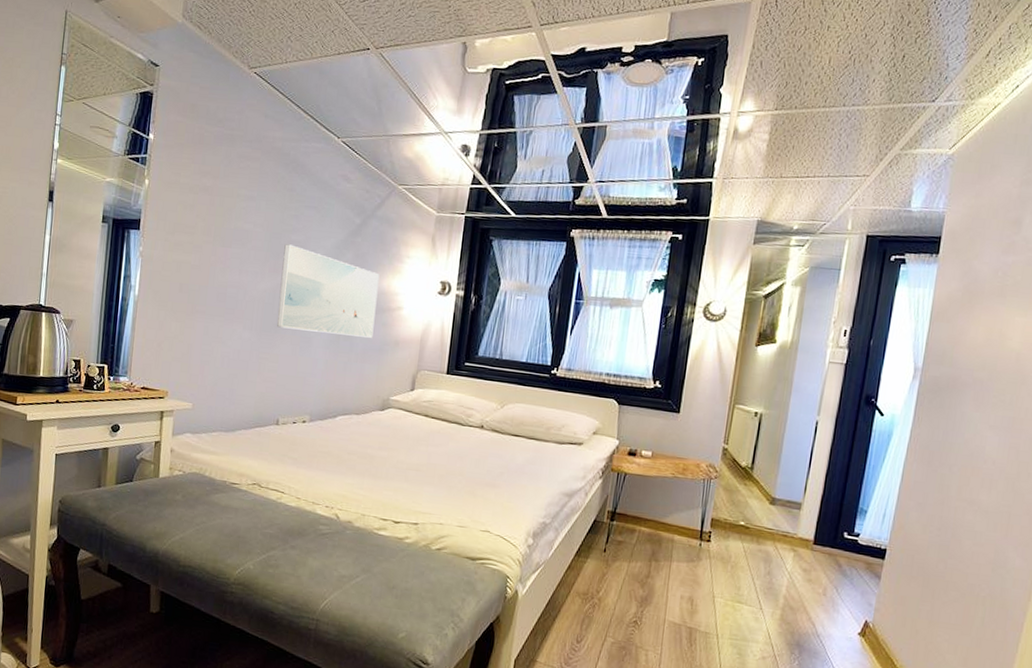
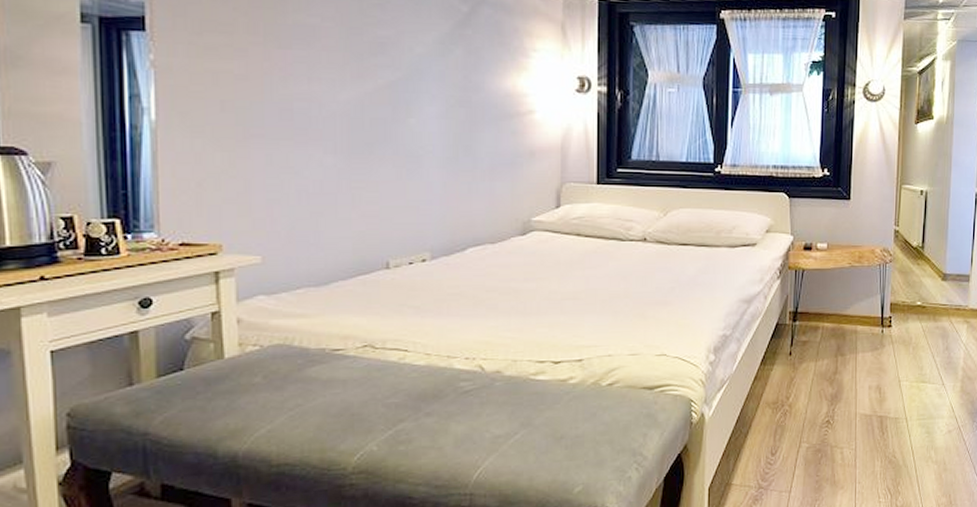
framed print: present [277,244,380,338] -> none [369,41,501,150]

